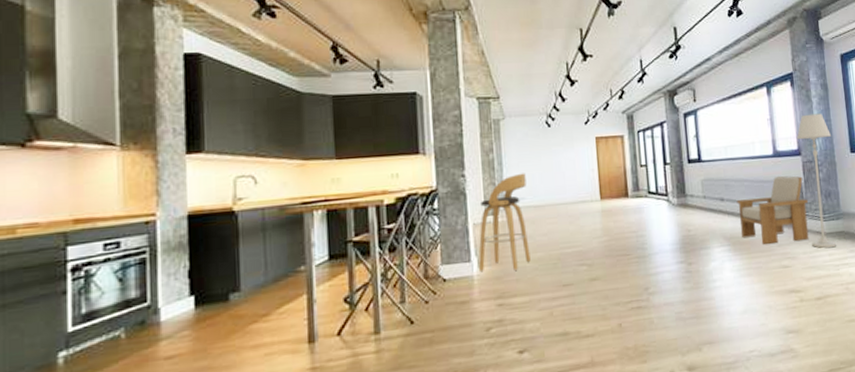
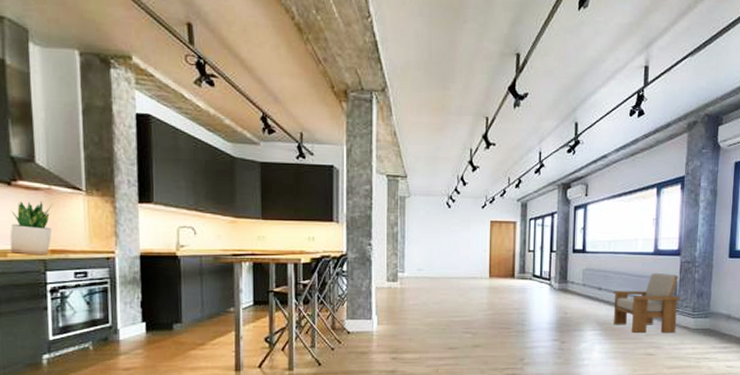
planter: none [20,161,79,229] -> present [9,200,54,255]
bar stool: present [478,173,531,273] -> none [379,247,425,332]
floor lamp: present [796,113,837,249] -> none [678,217,712,343]

